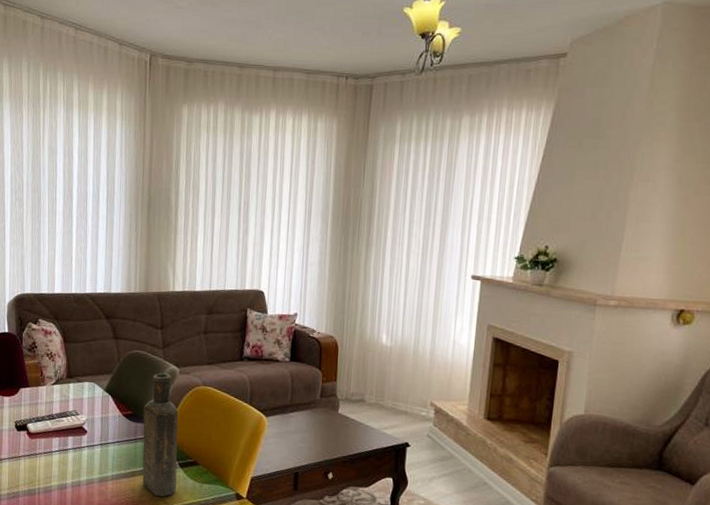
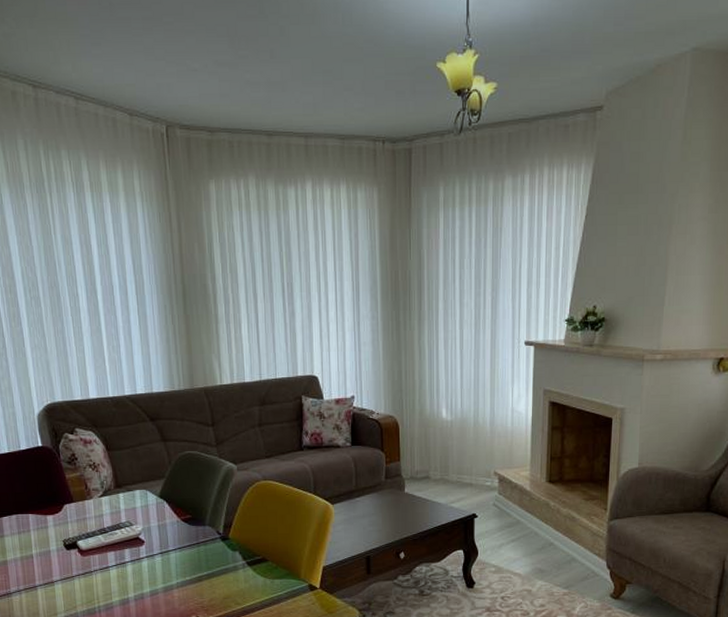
bottle: present [142,373,178,497] -> none [203,472,247,598]

